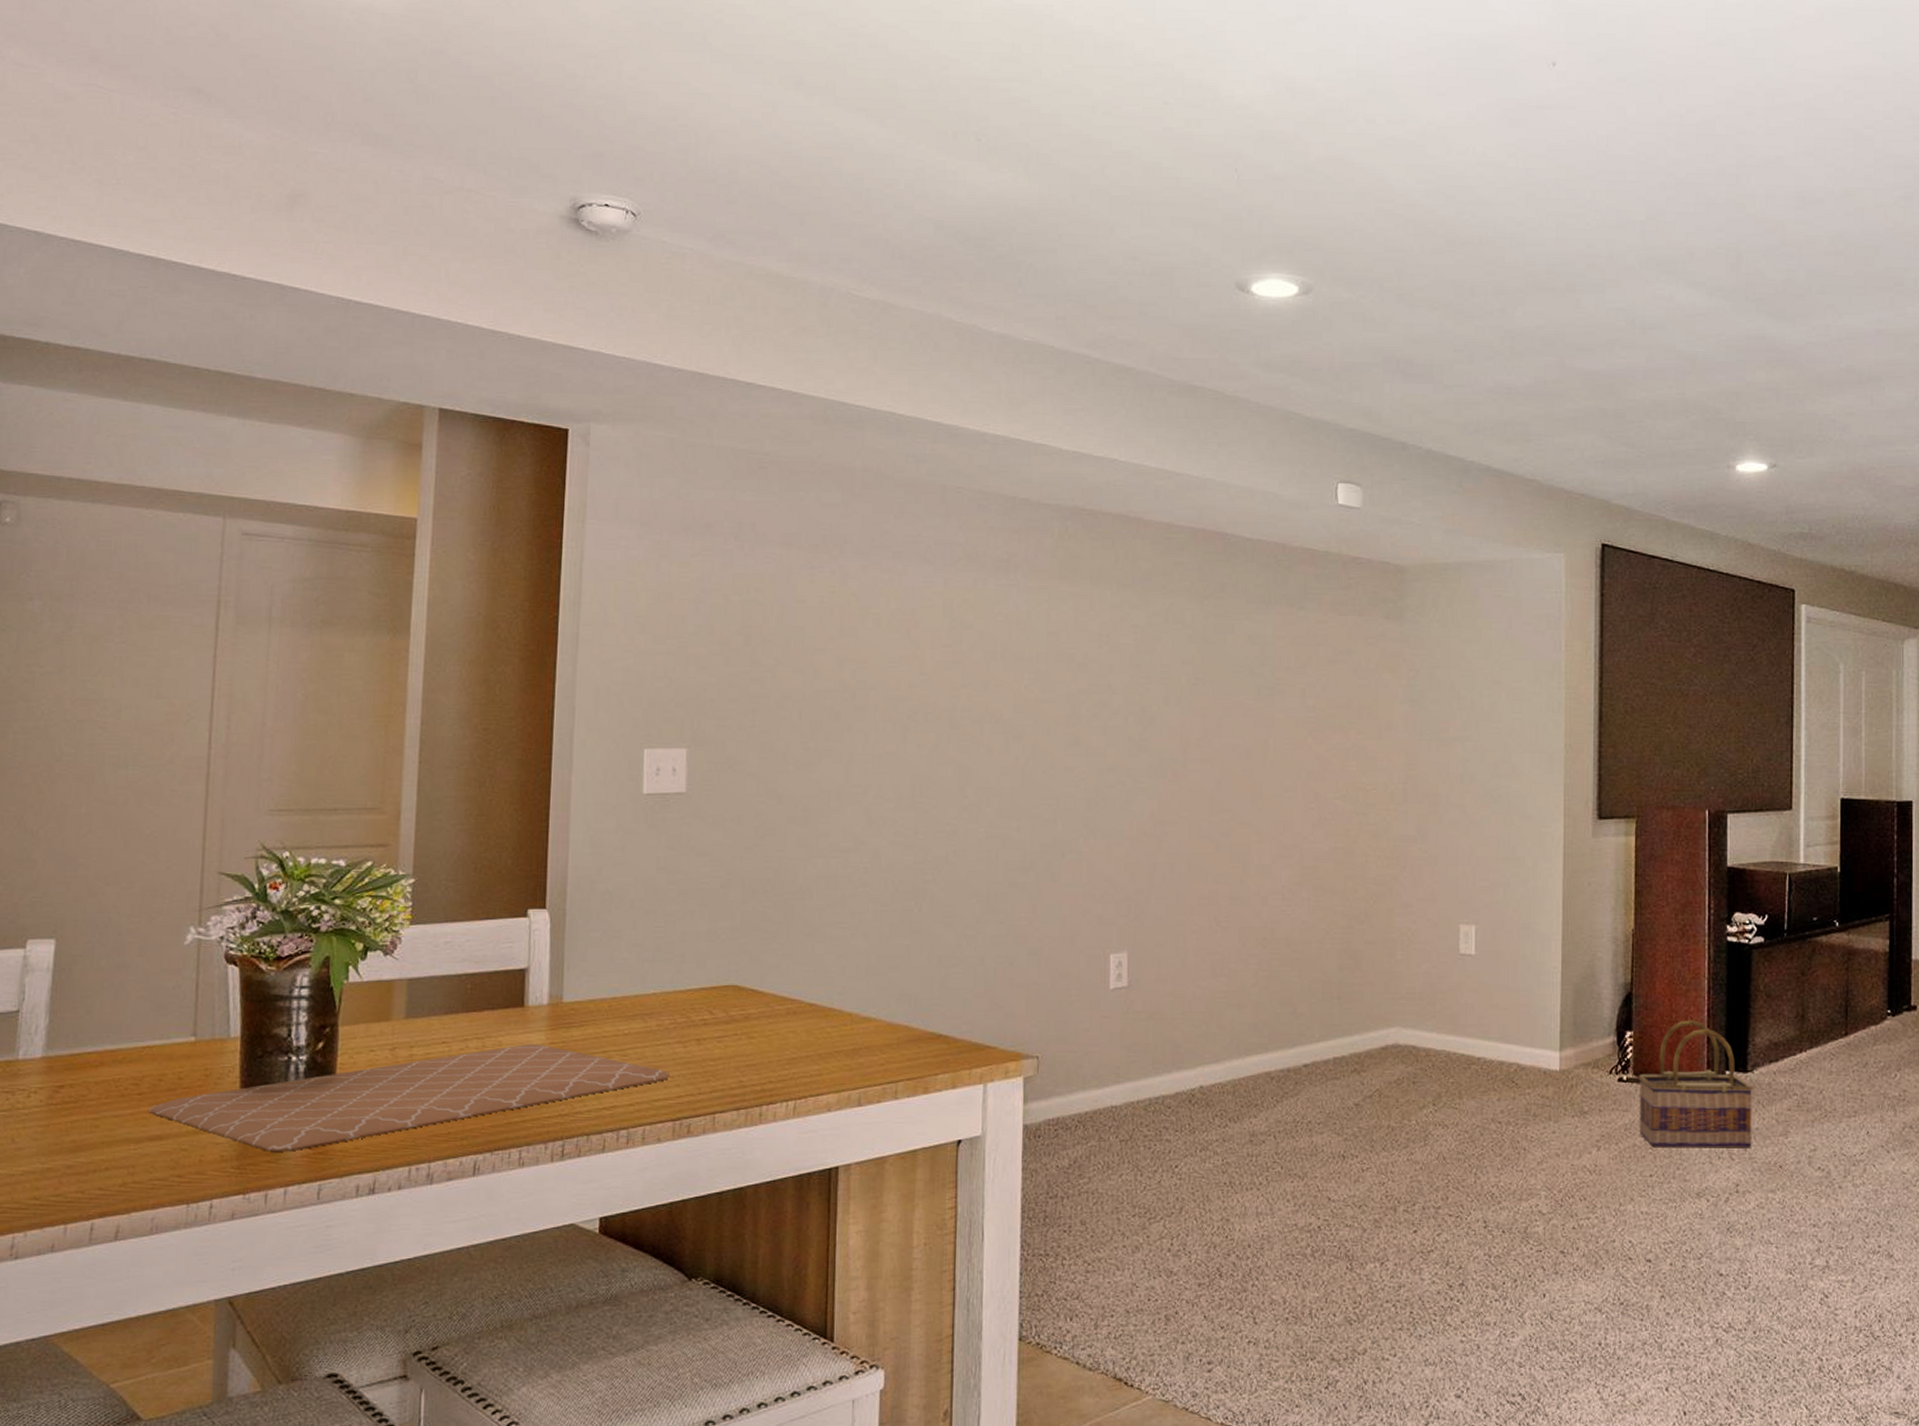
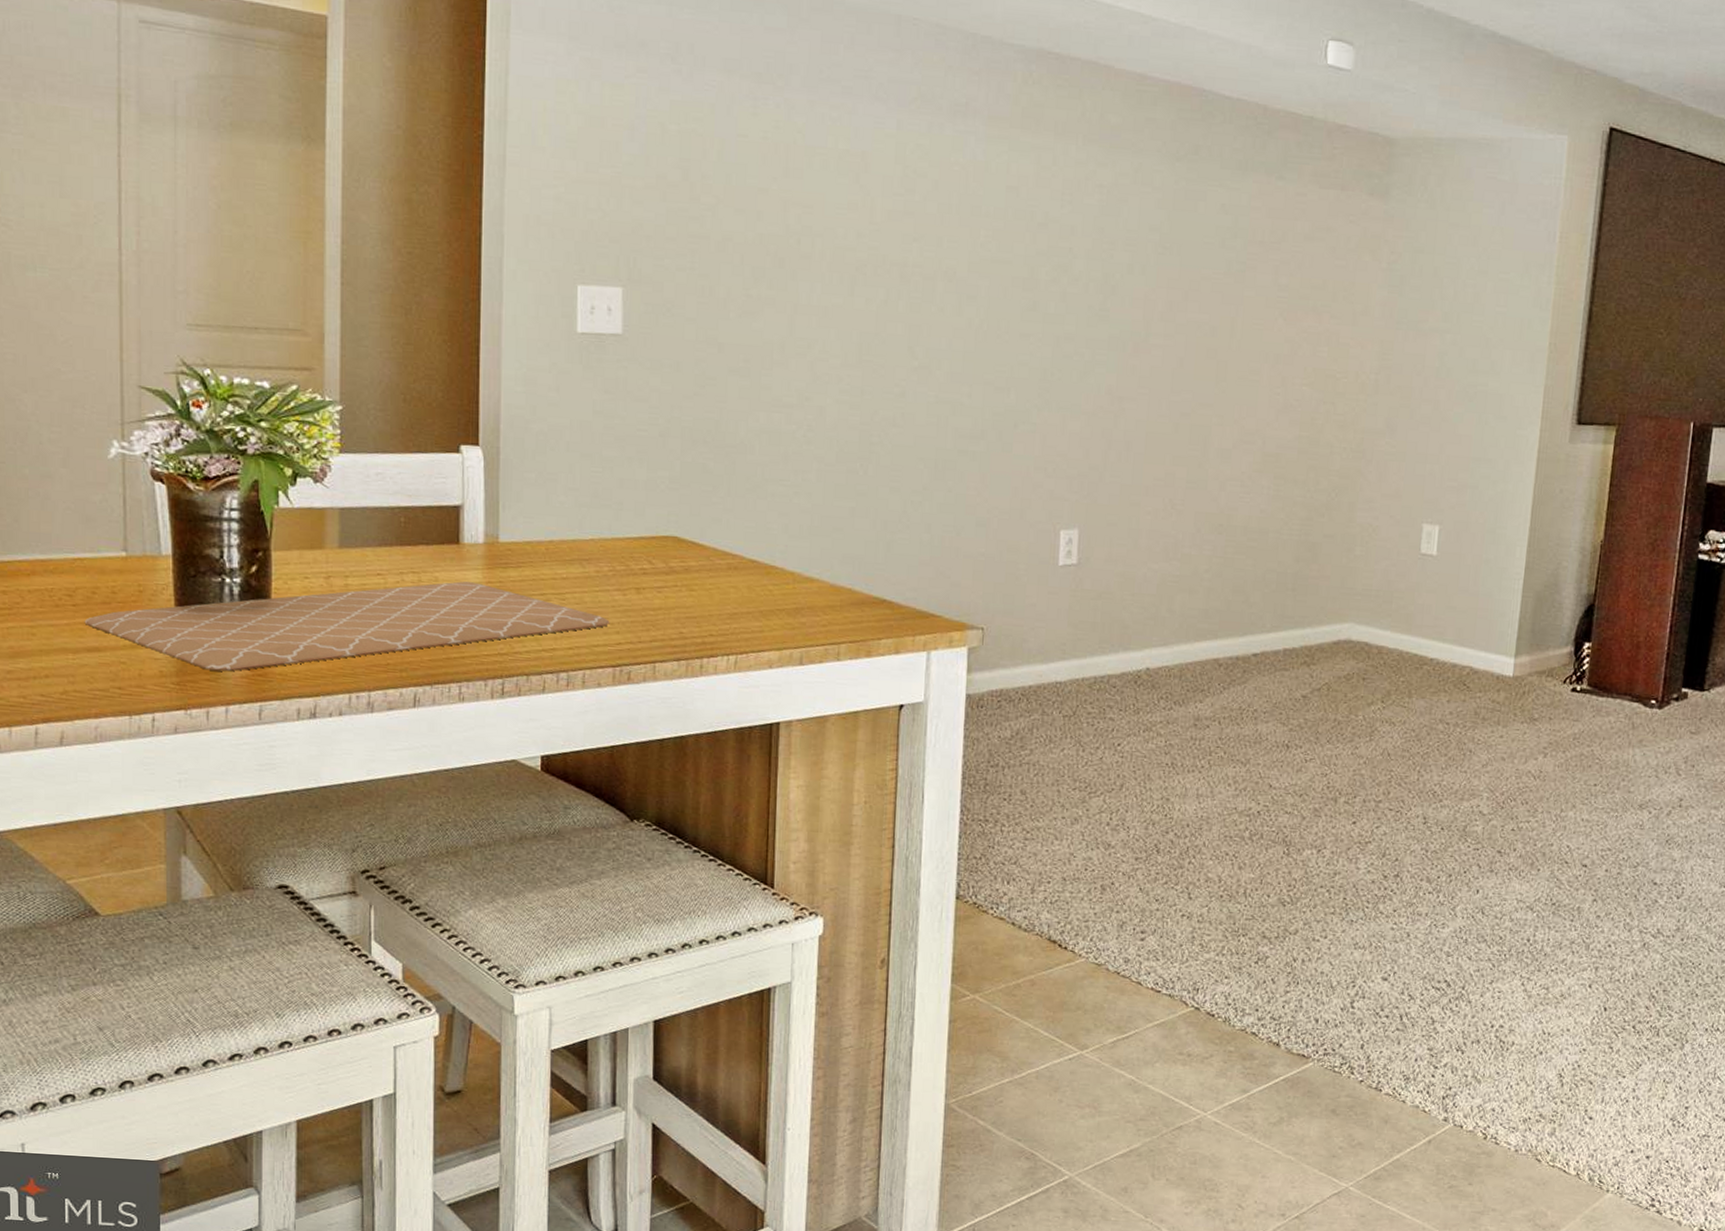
basket: present [1638,1020,1753,1148] -> none [1588,635,1708,765]

